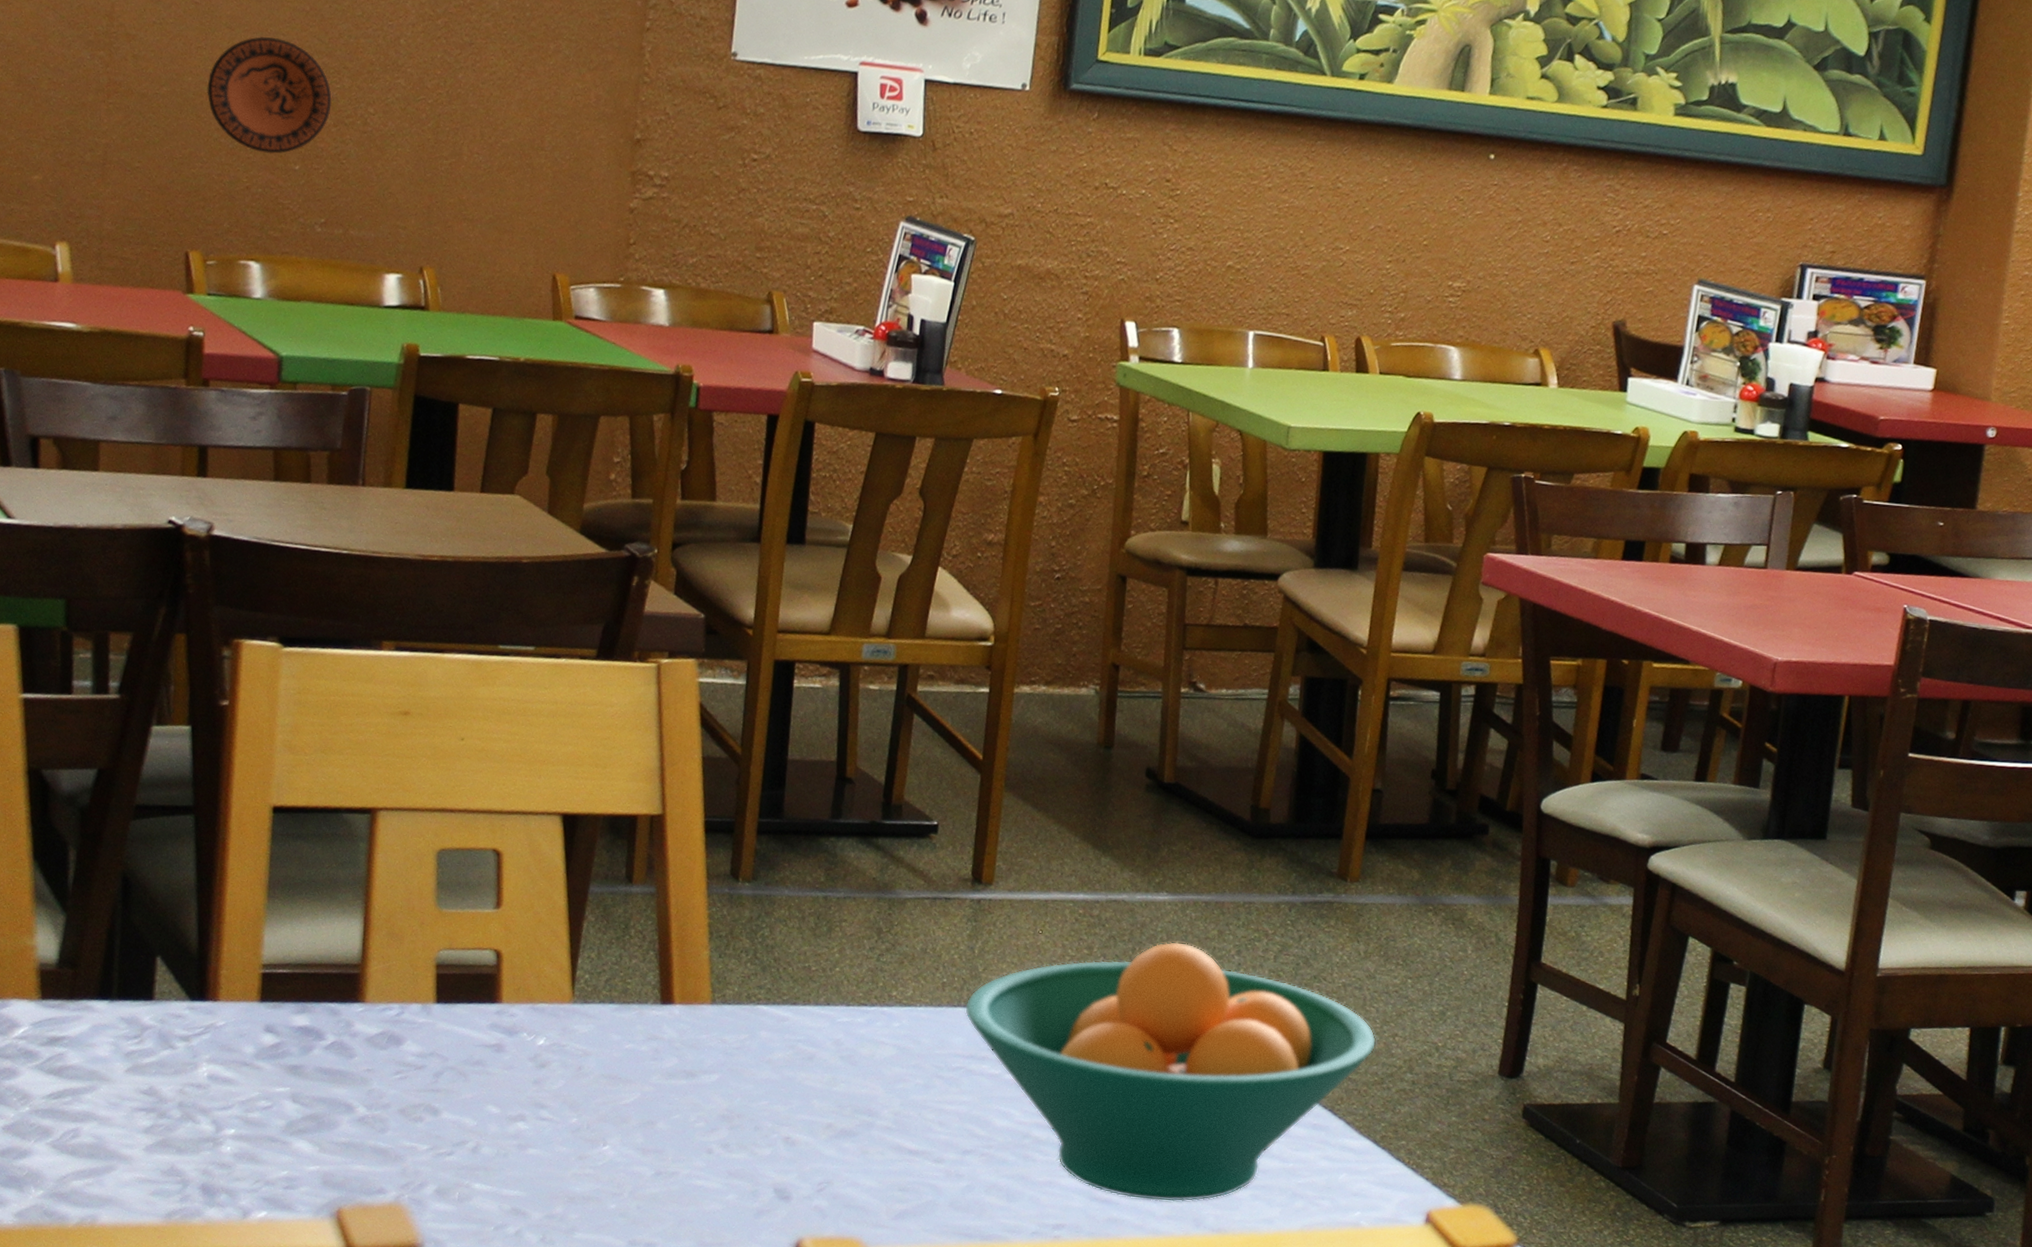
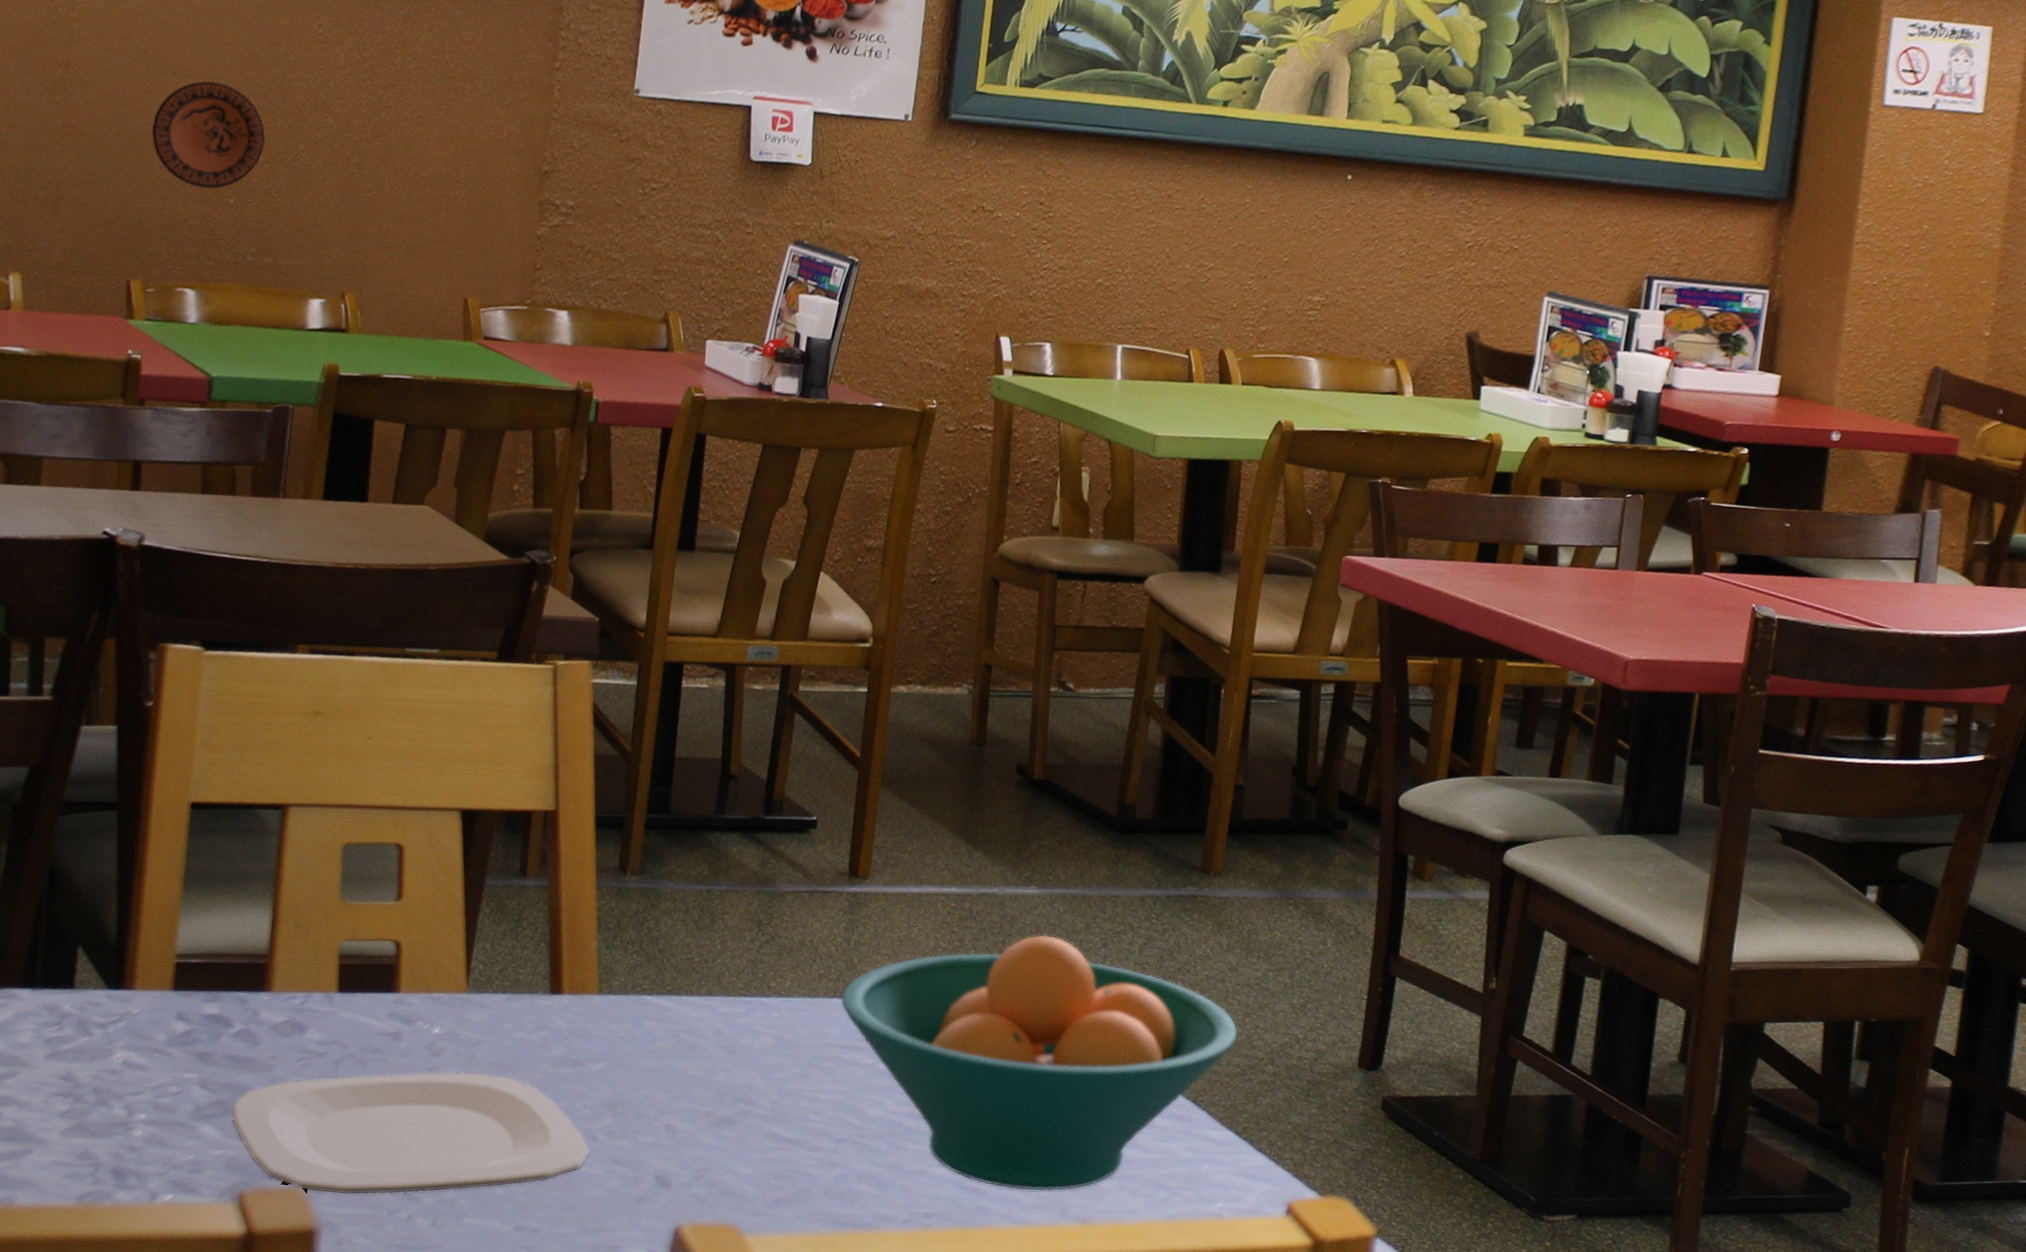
plate: none [325,1083,706,1211] -> present [230,1071,591,1195]

